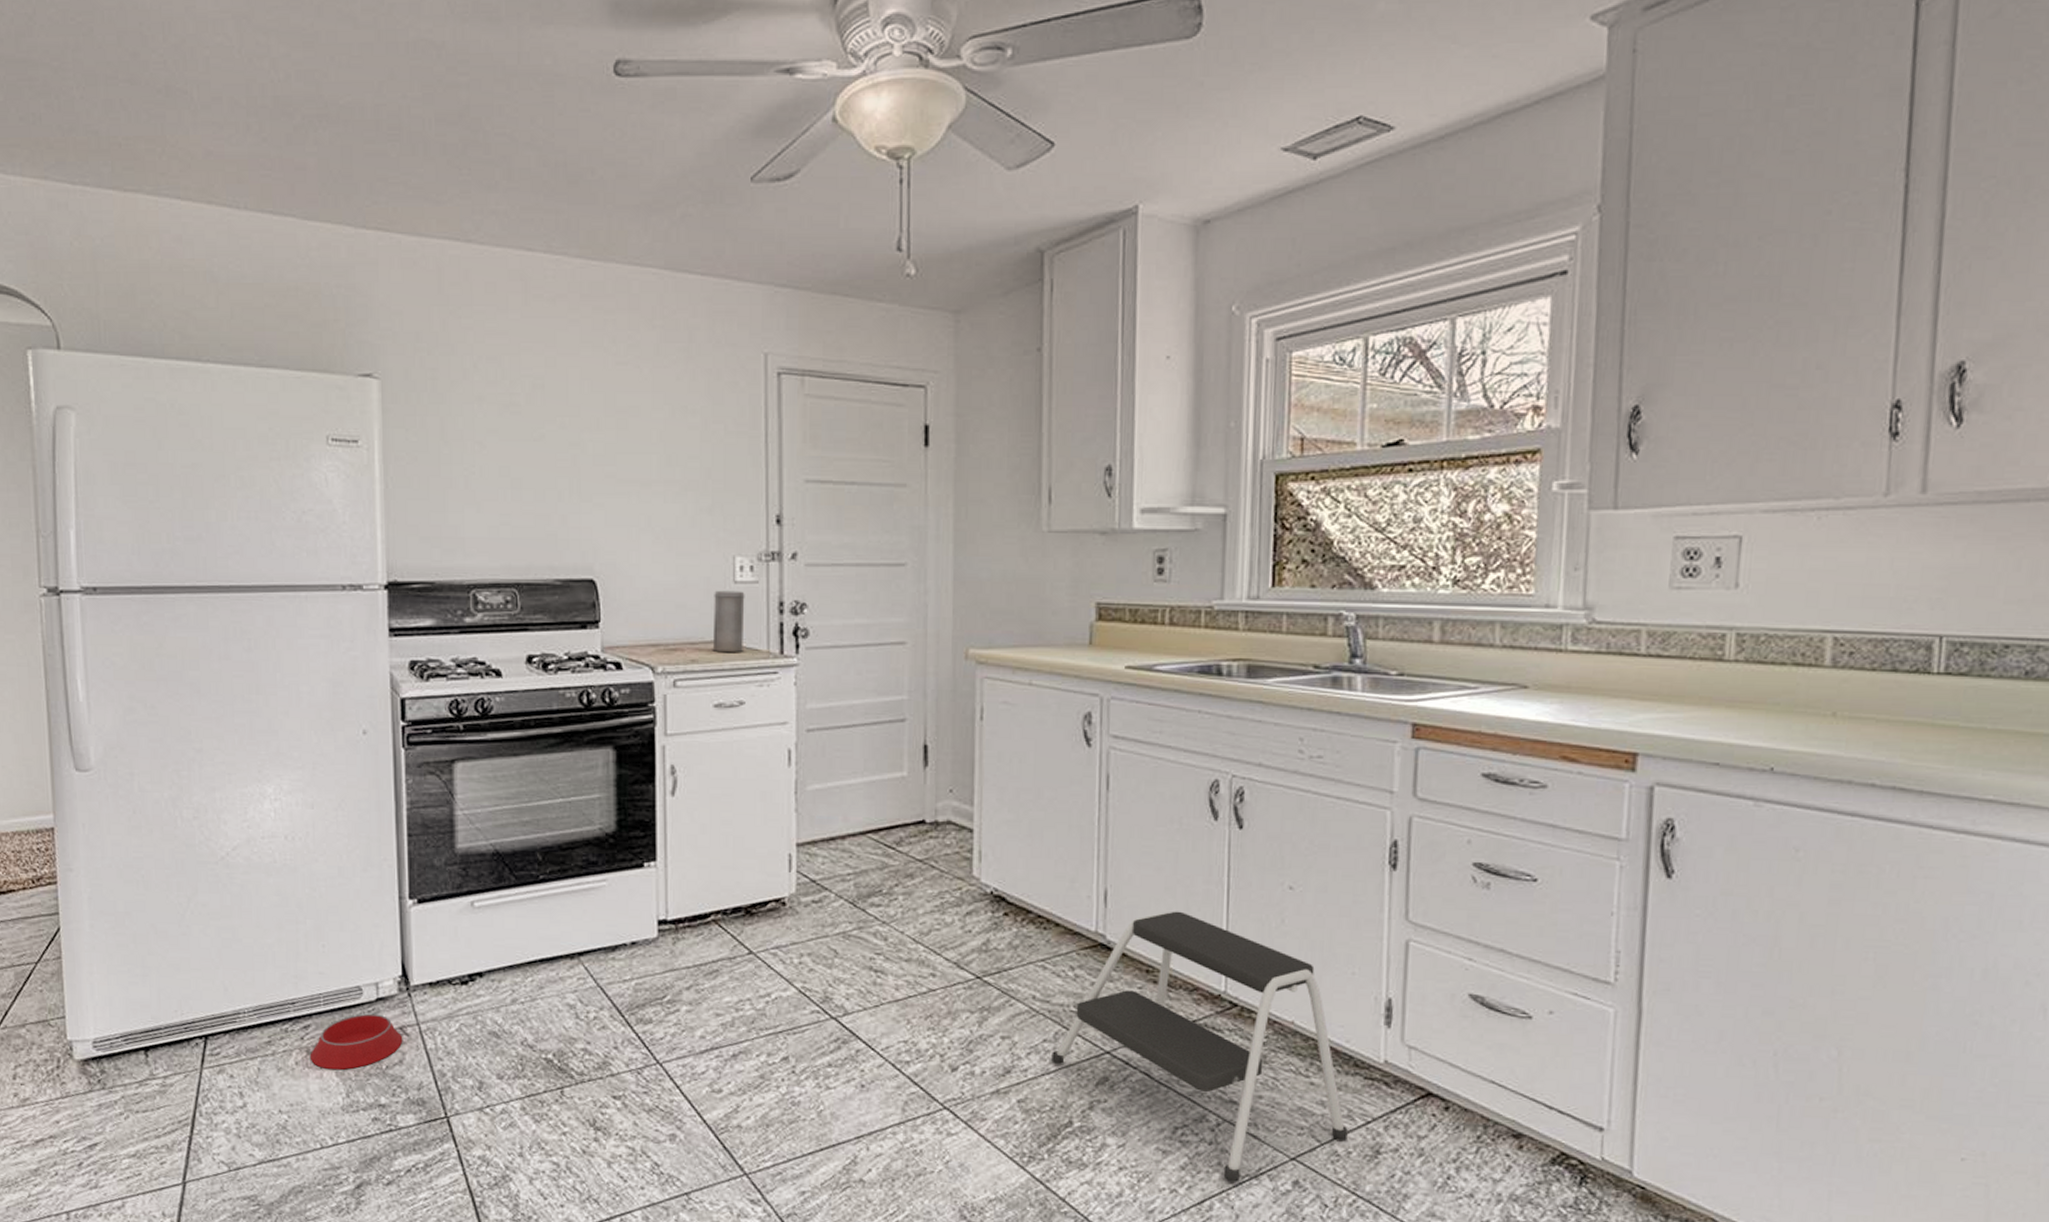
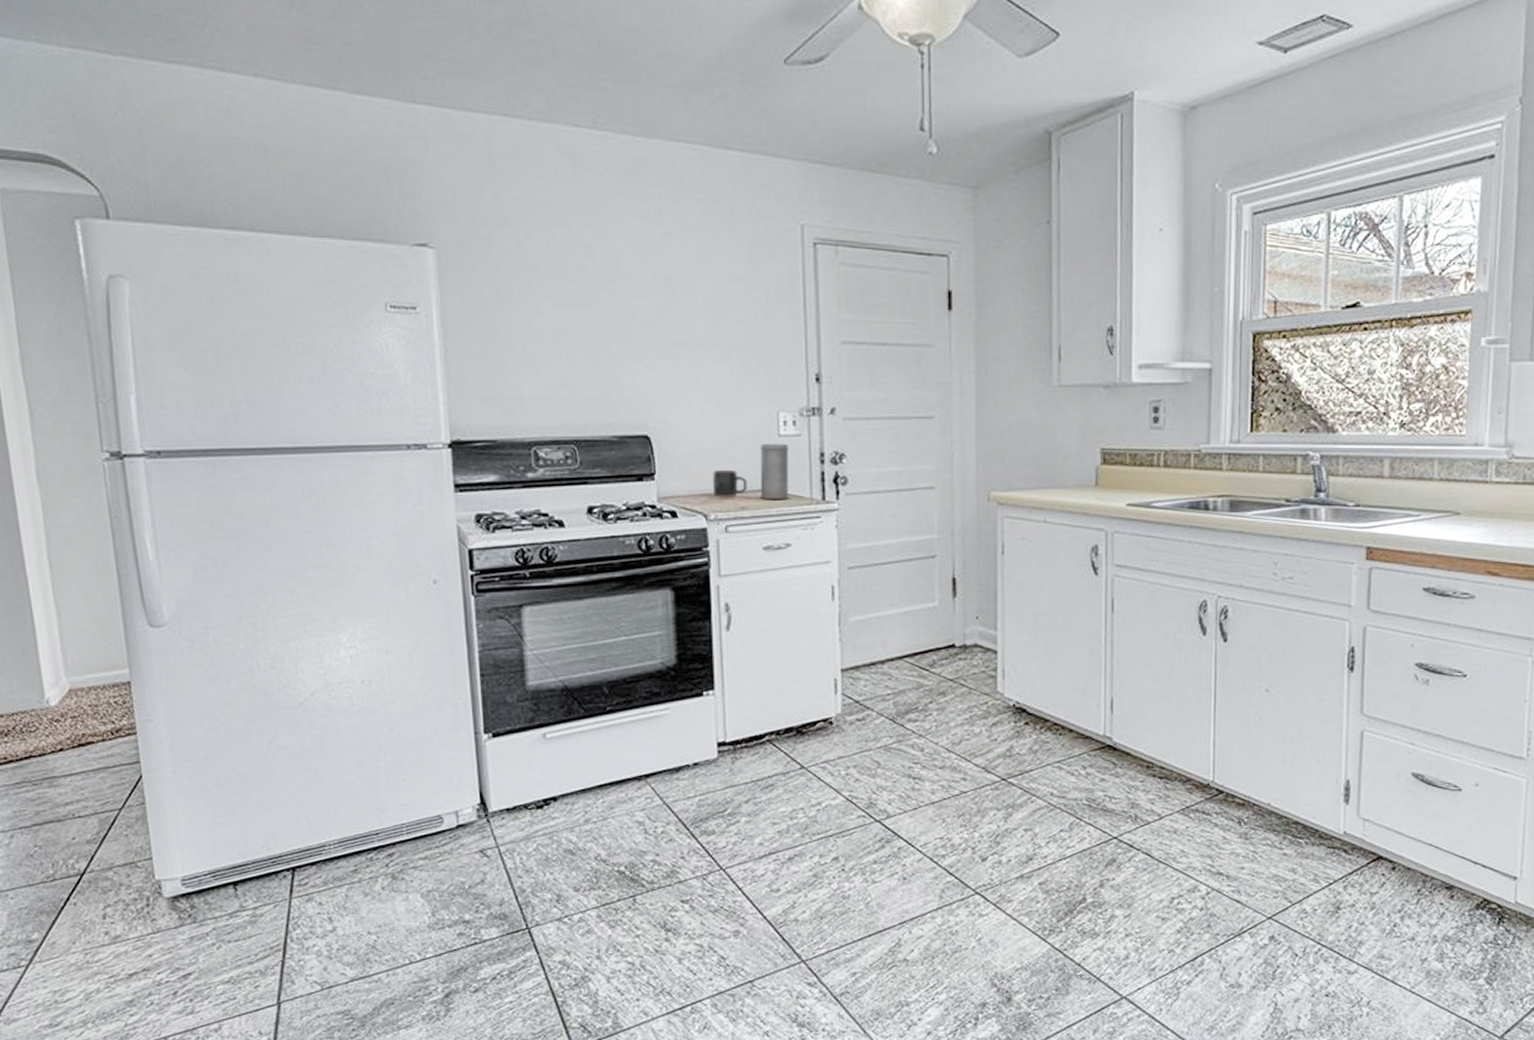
pet bowl: present [309,1013,403,1070] -> none [395,839,484,891]
mug: none [660,618,699,649] -> present [712,469,747,498]
step stool: present [1051,911,1348,1182] -> none [1067,714,1314,940]

